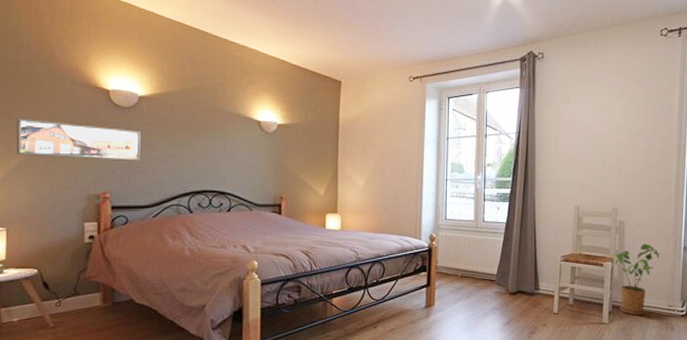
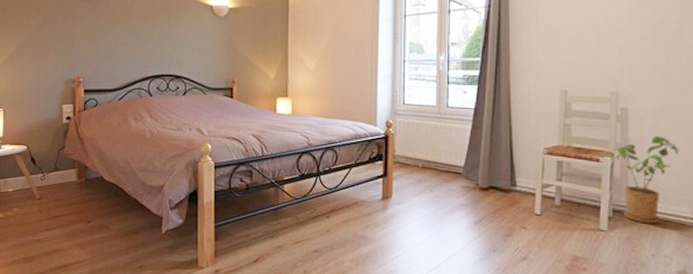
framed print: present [17,118,140,161] -> none [11,12,107,48]

